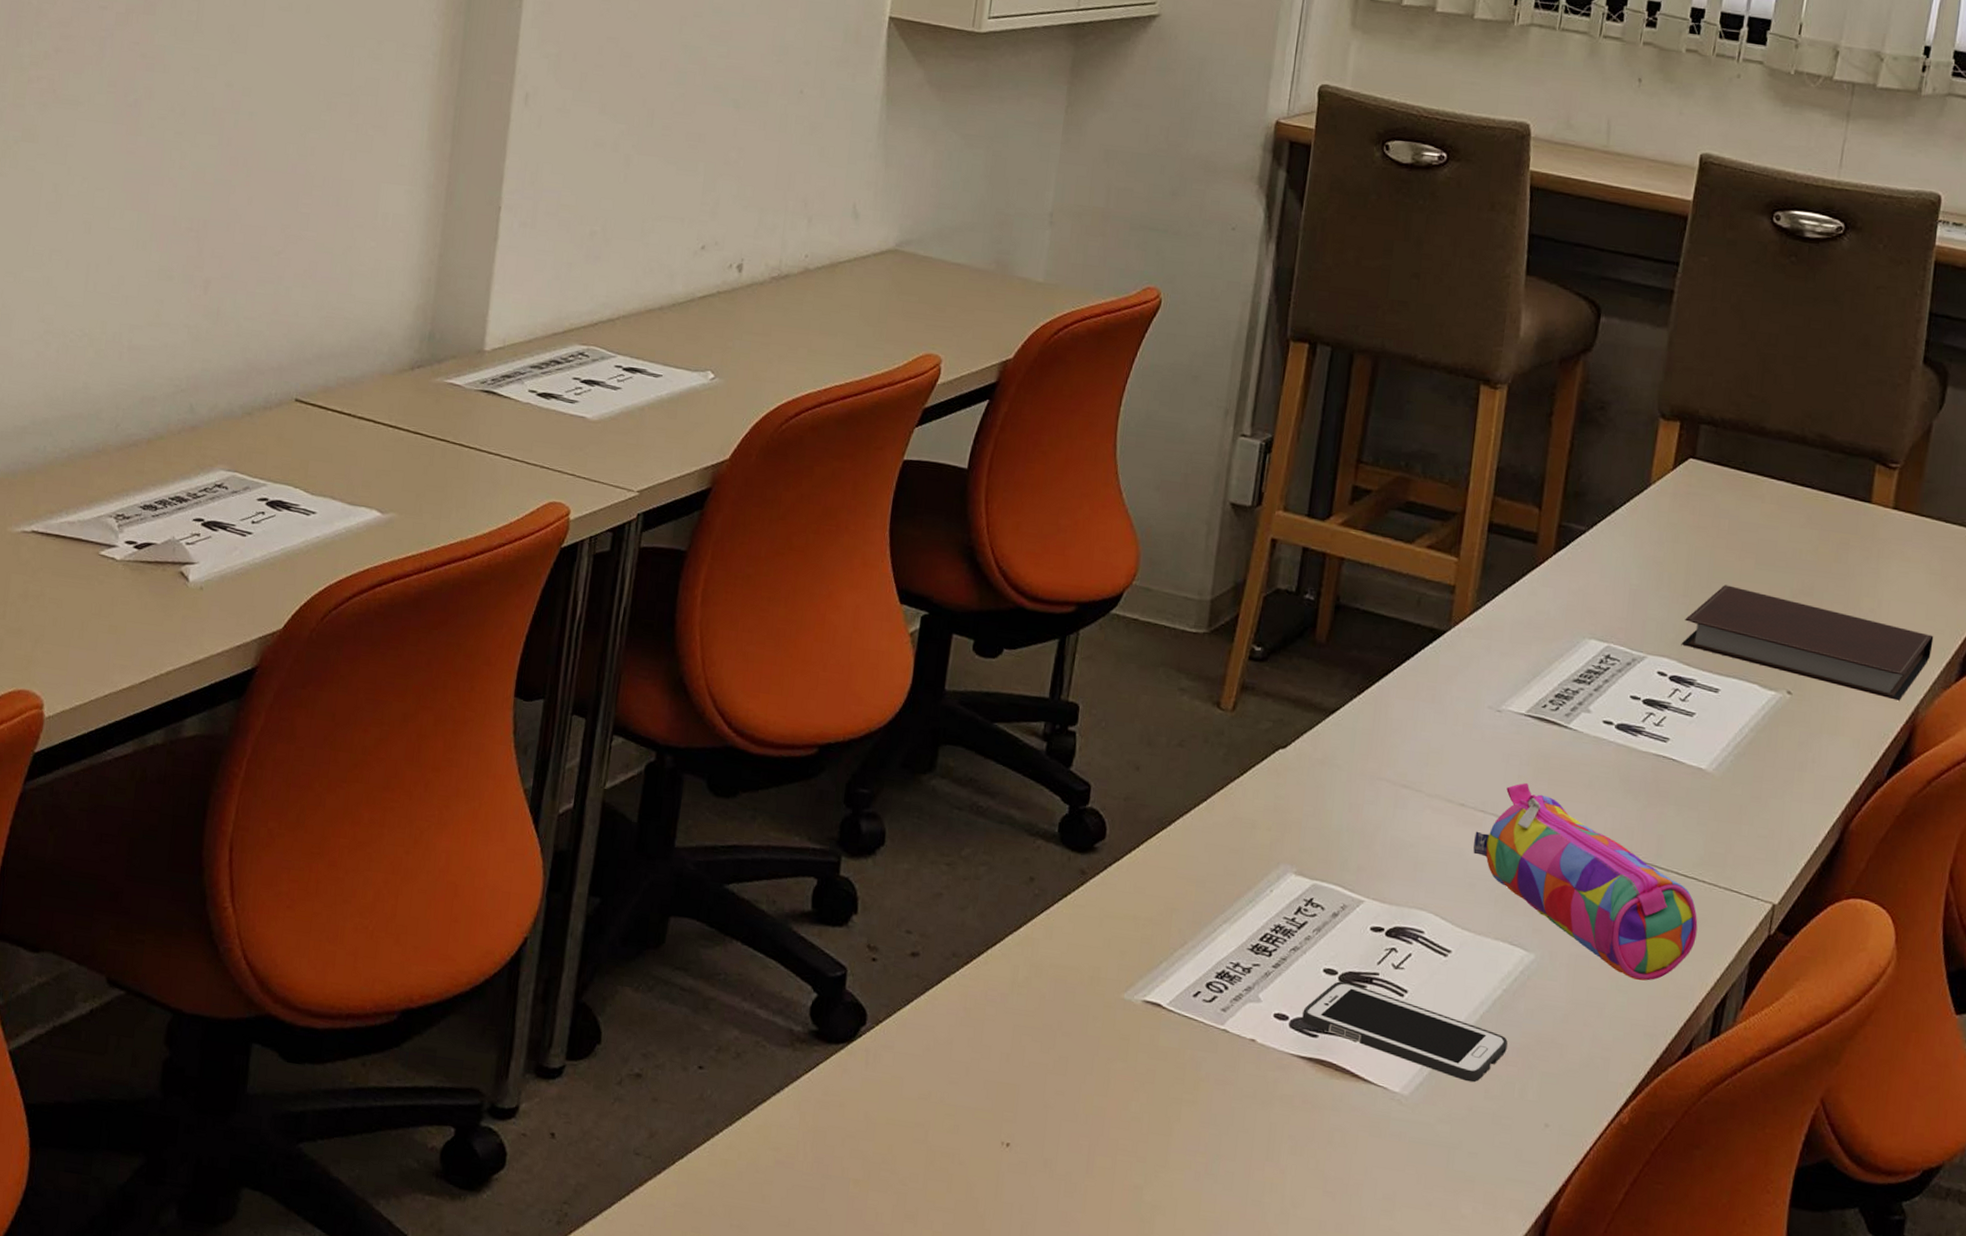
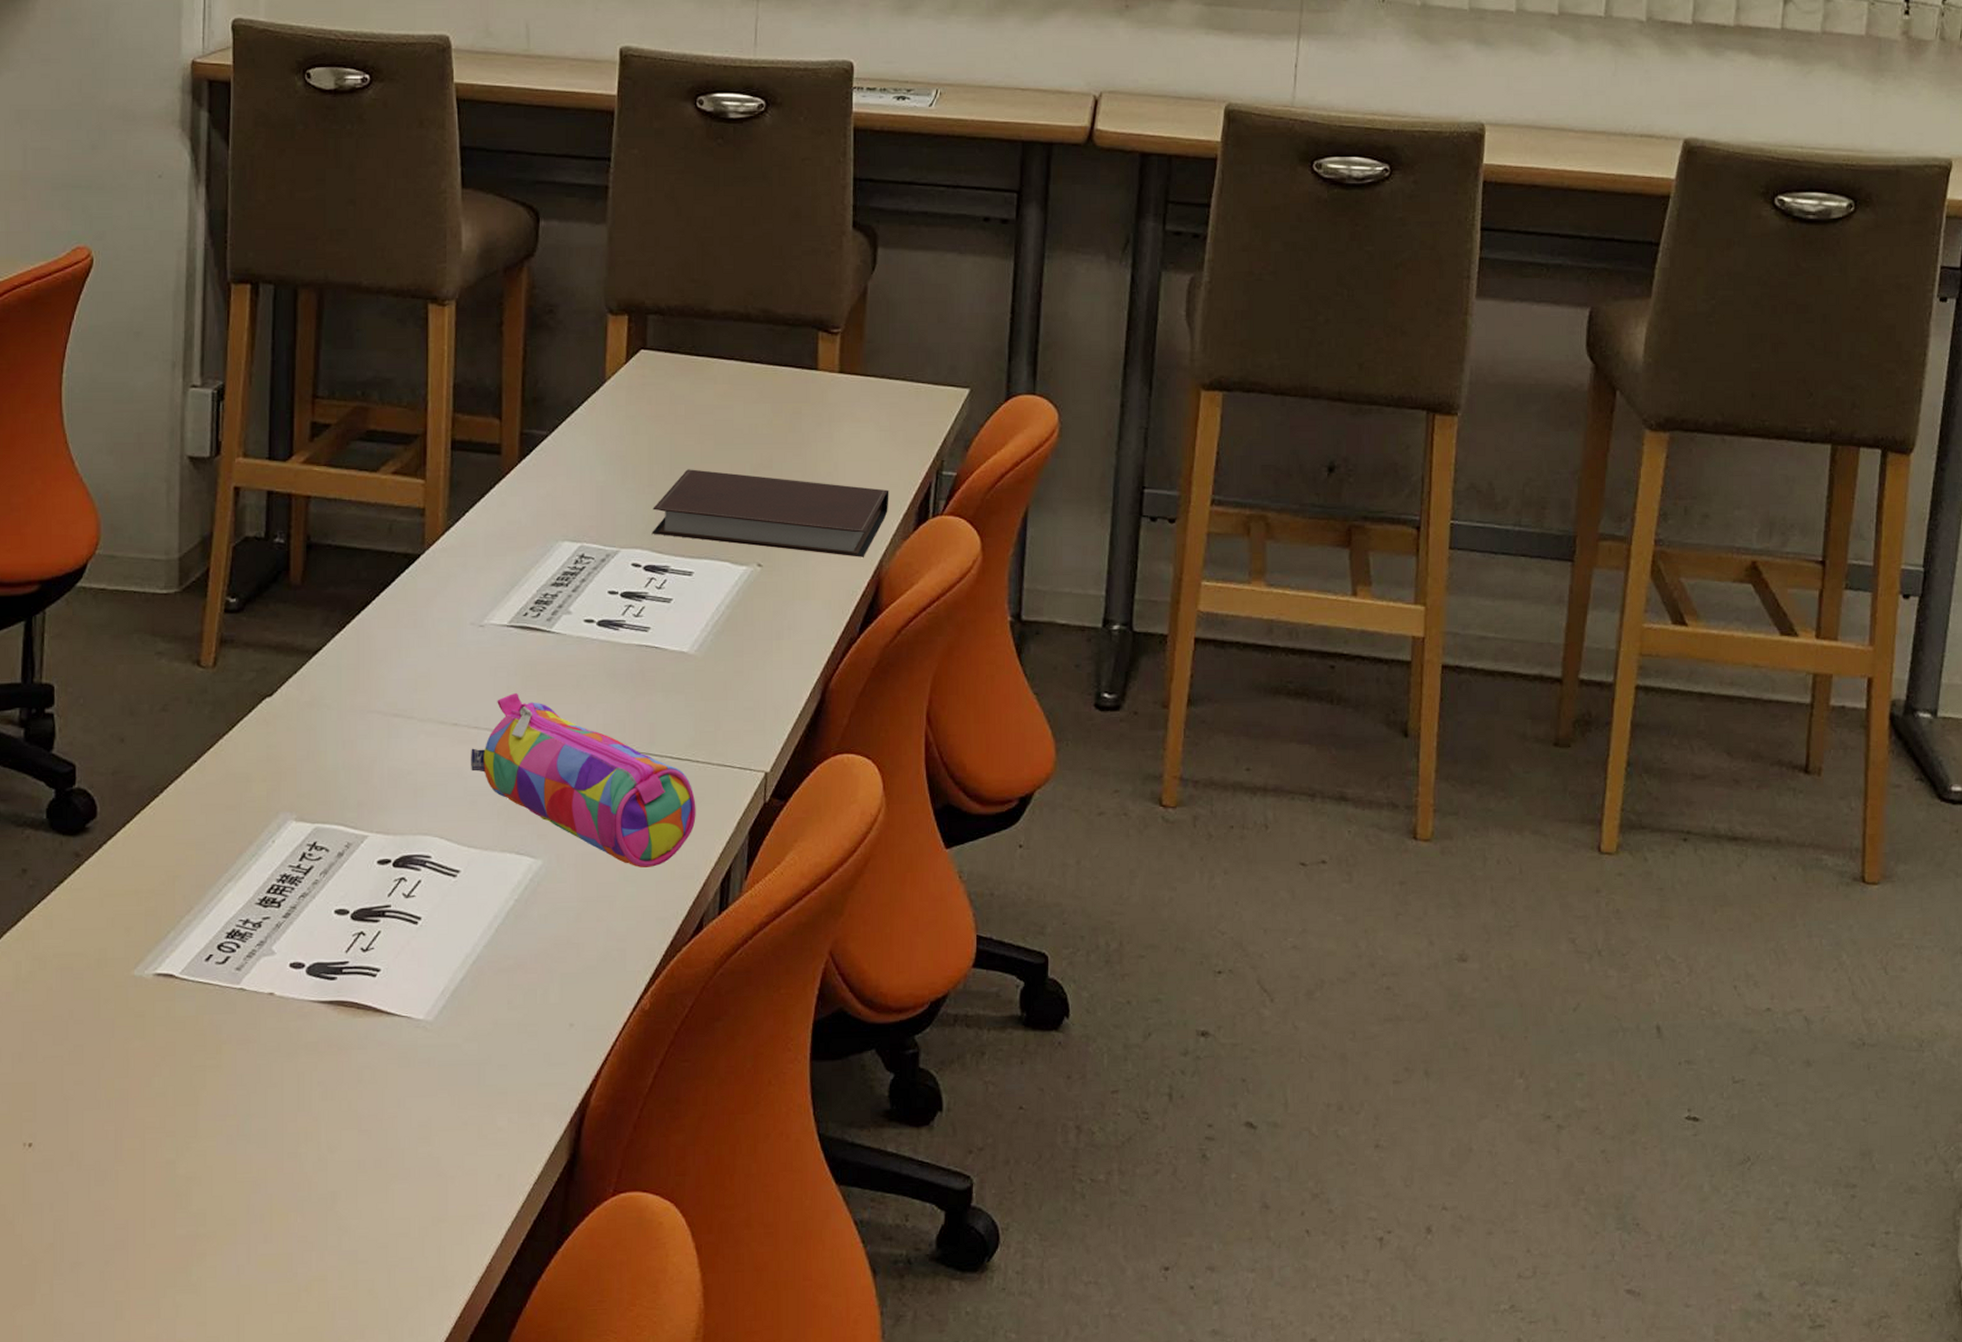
cell phone: present [1302,981,1508,1083] -> none [318,919,525,997]

